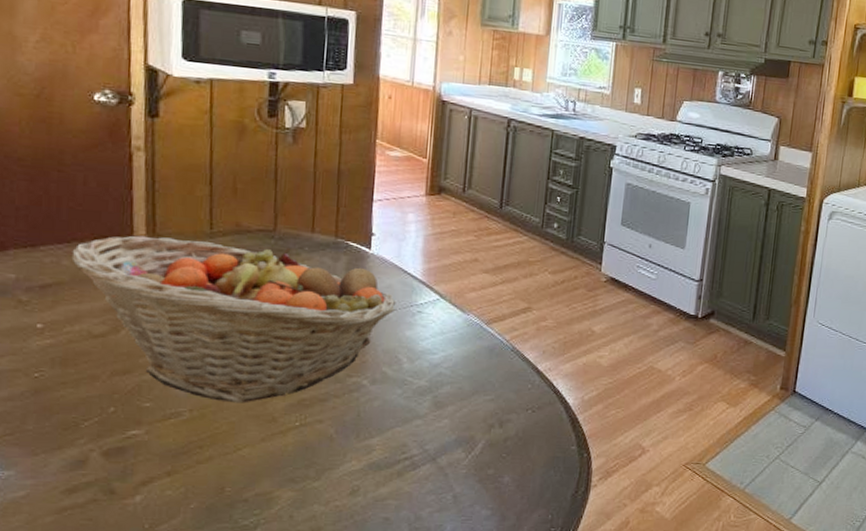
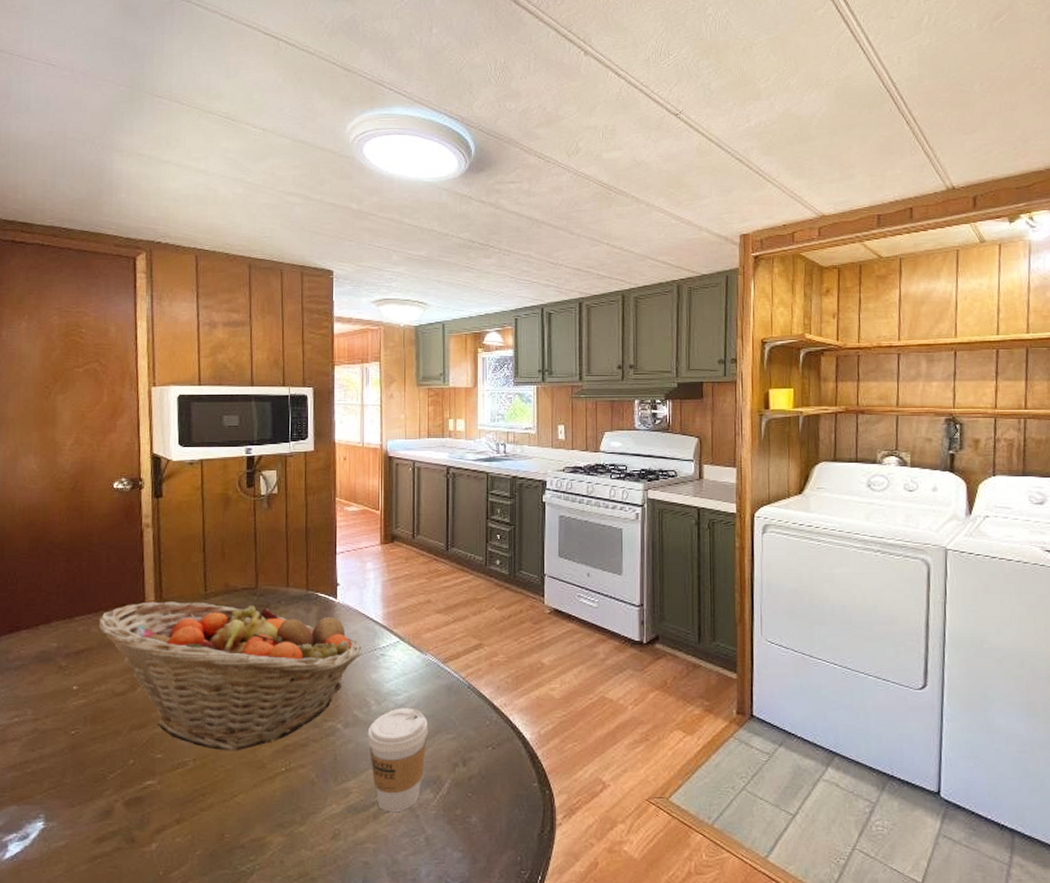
coffee cup: none [396,367,465,470] -> present [367,708,429,811]

